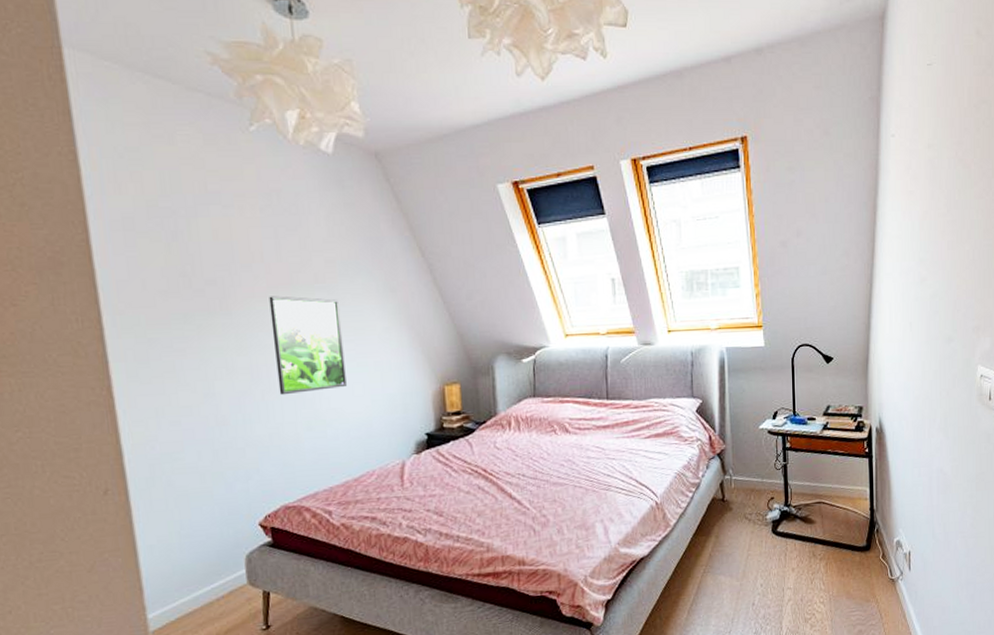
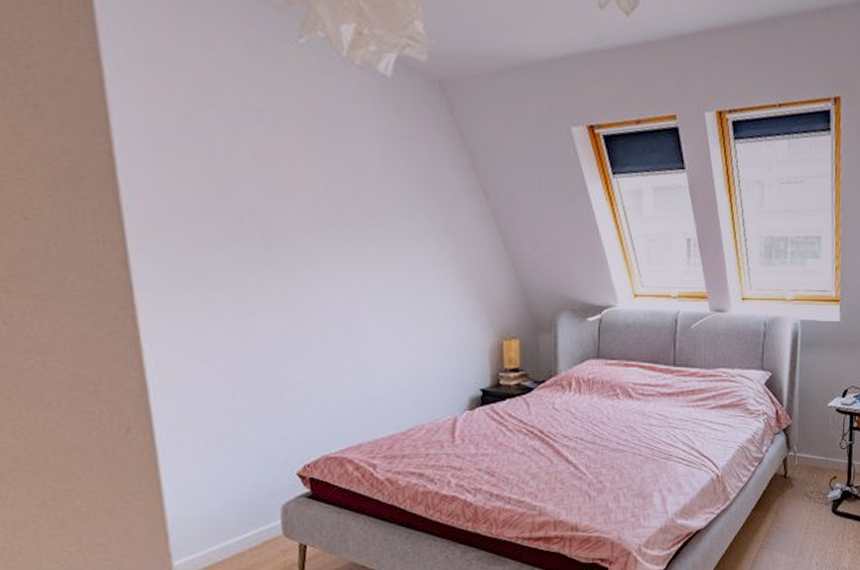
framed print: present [269,296,347,396] -> none [315,230,397,339]

